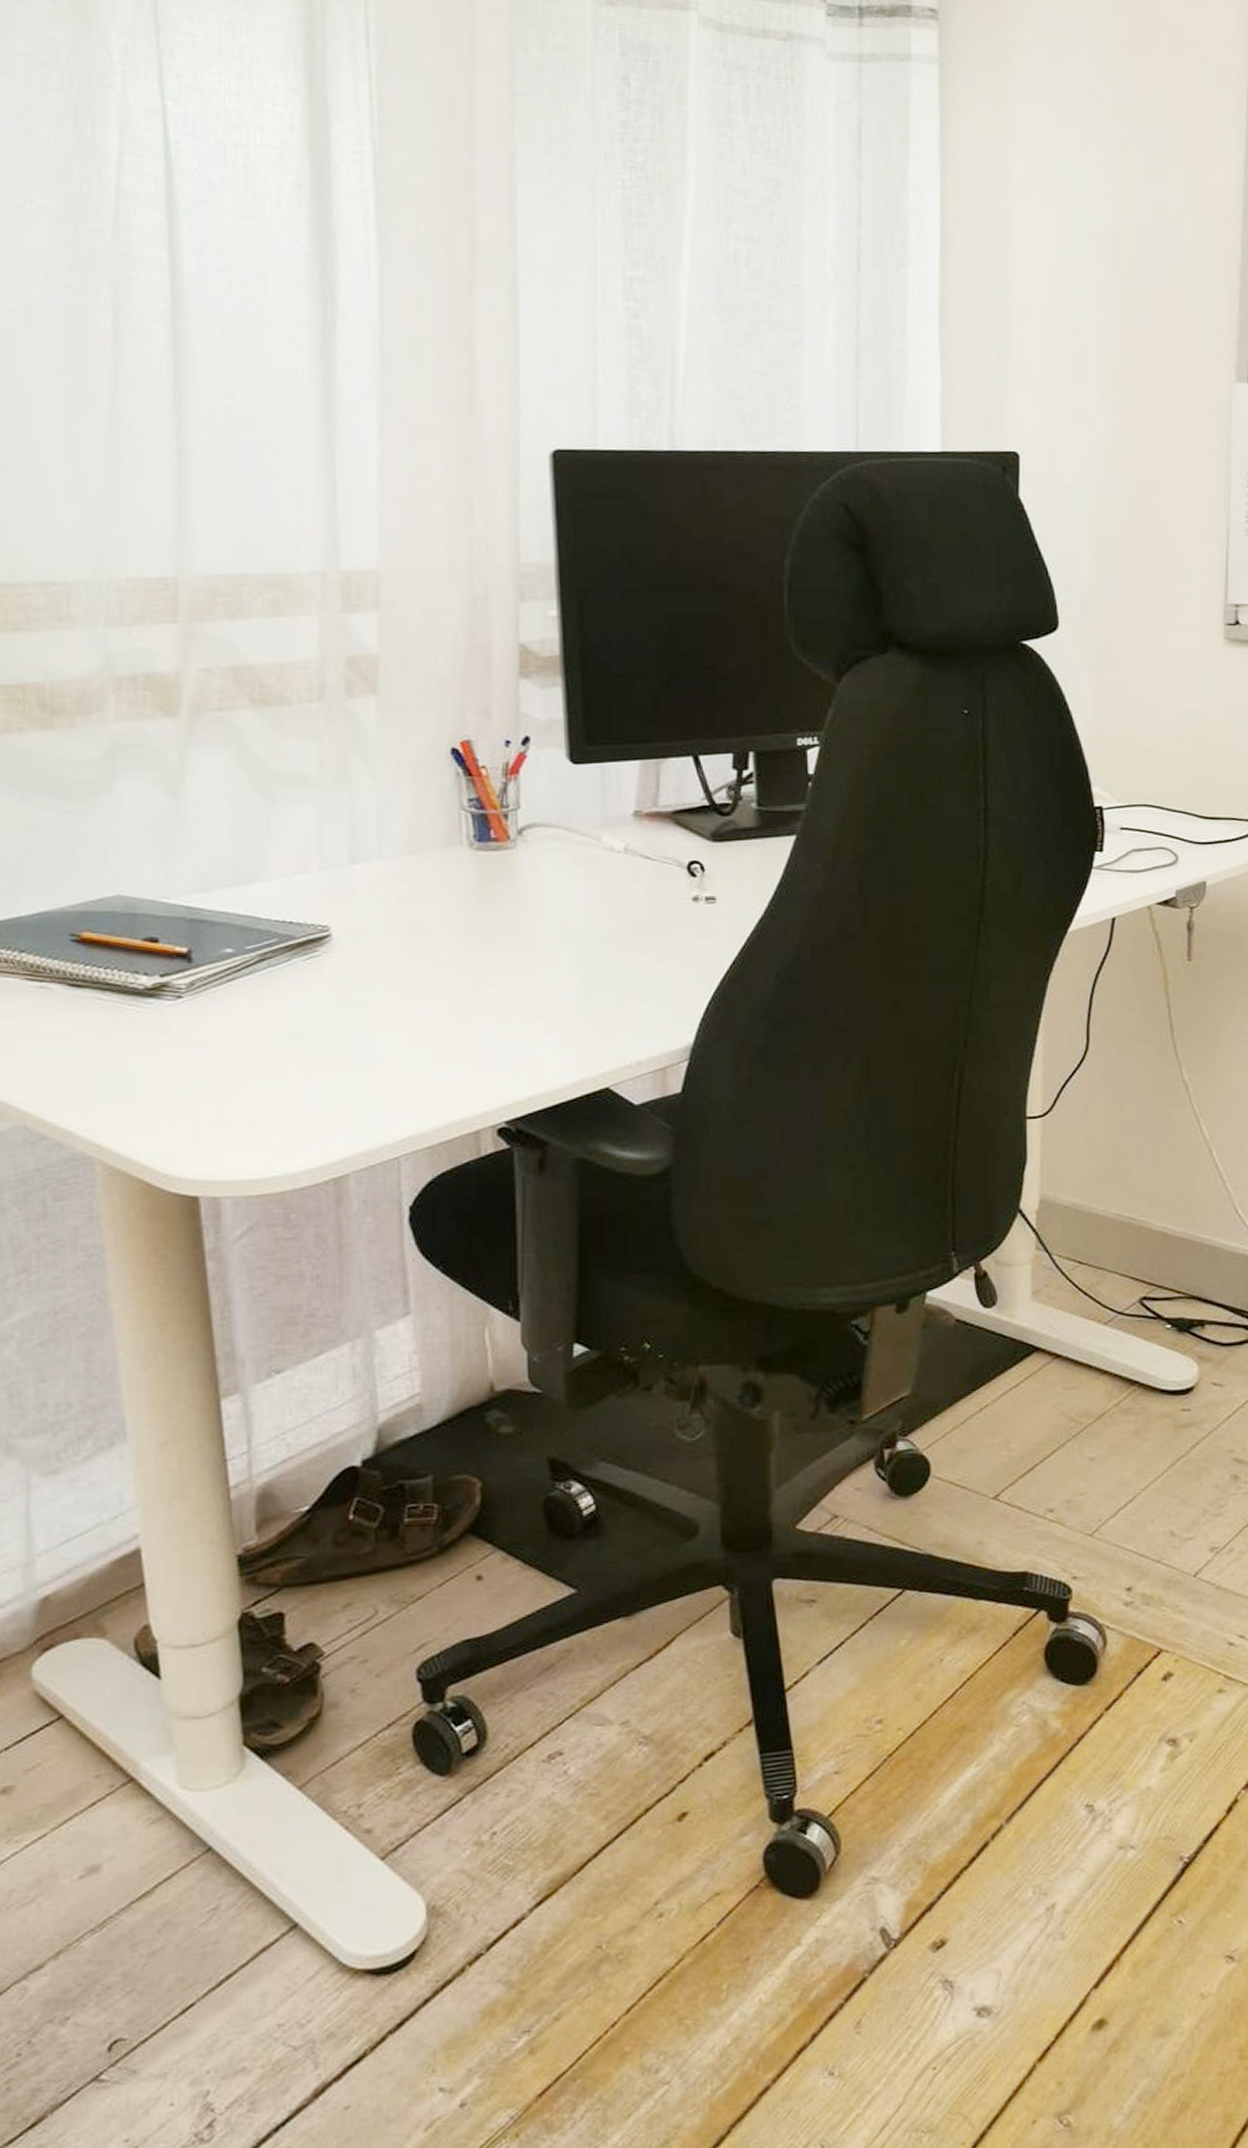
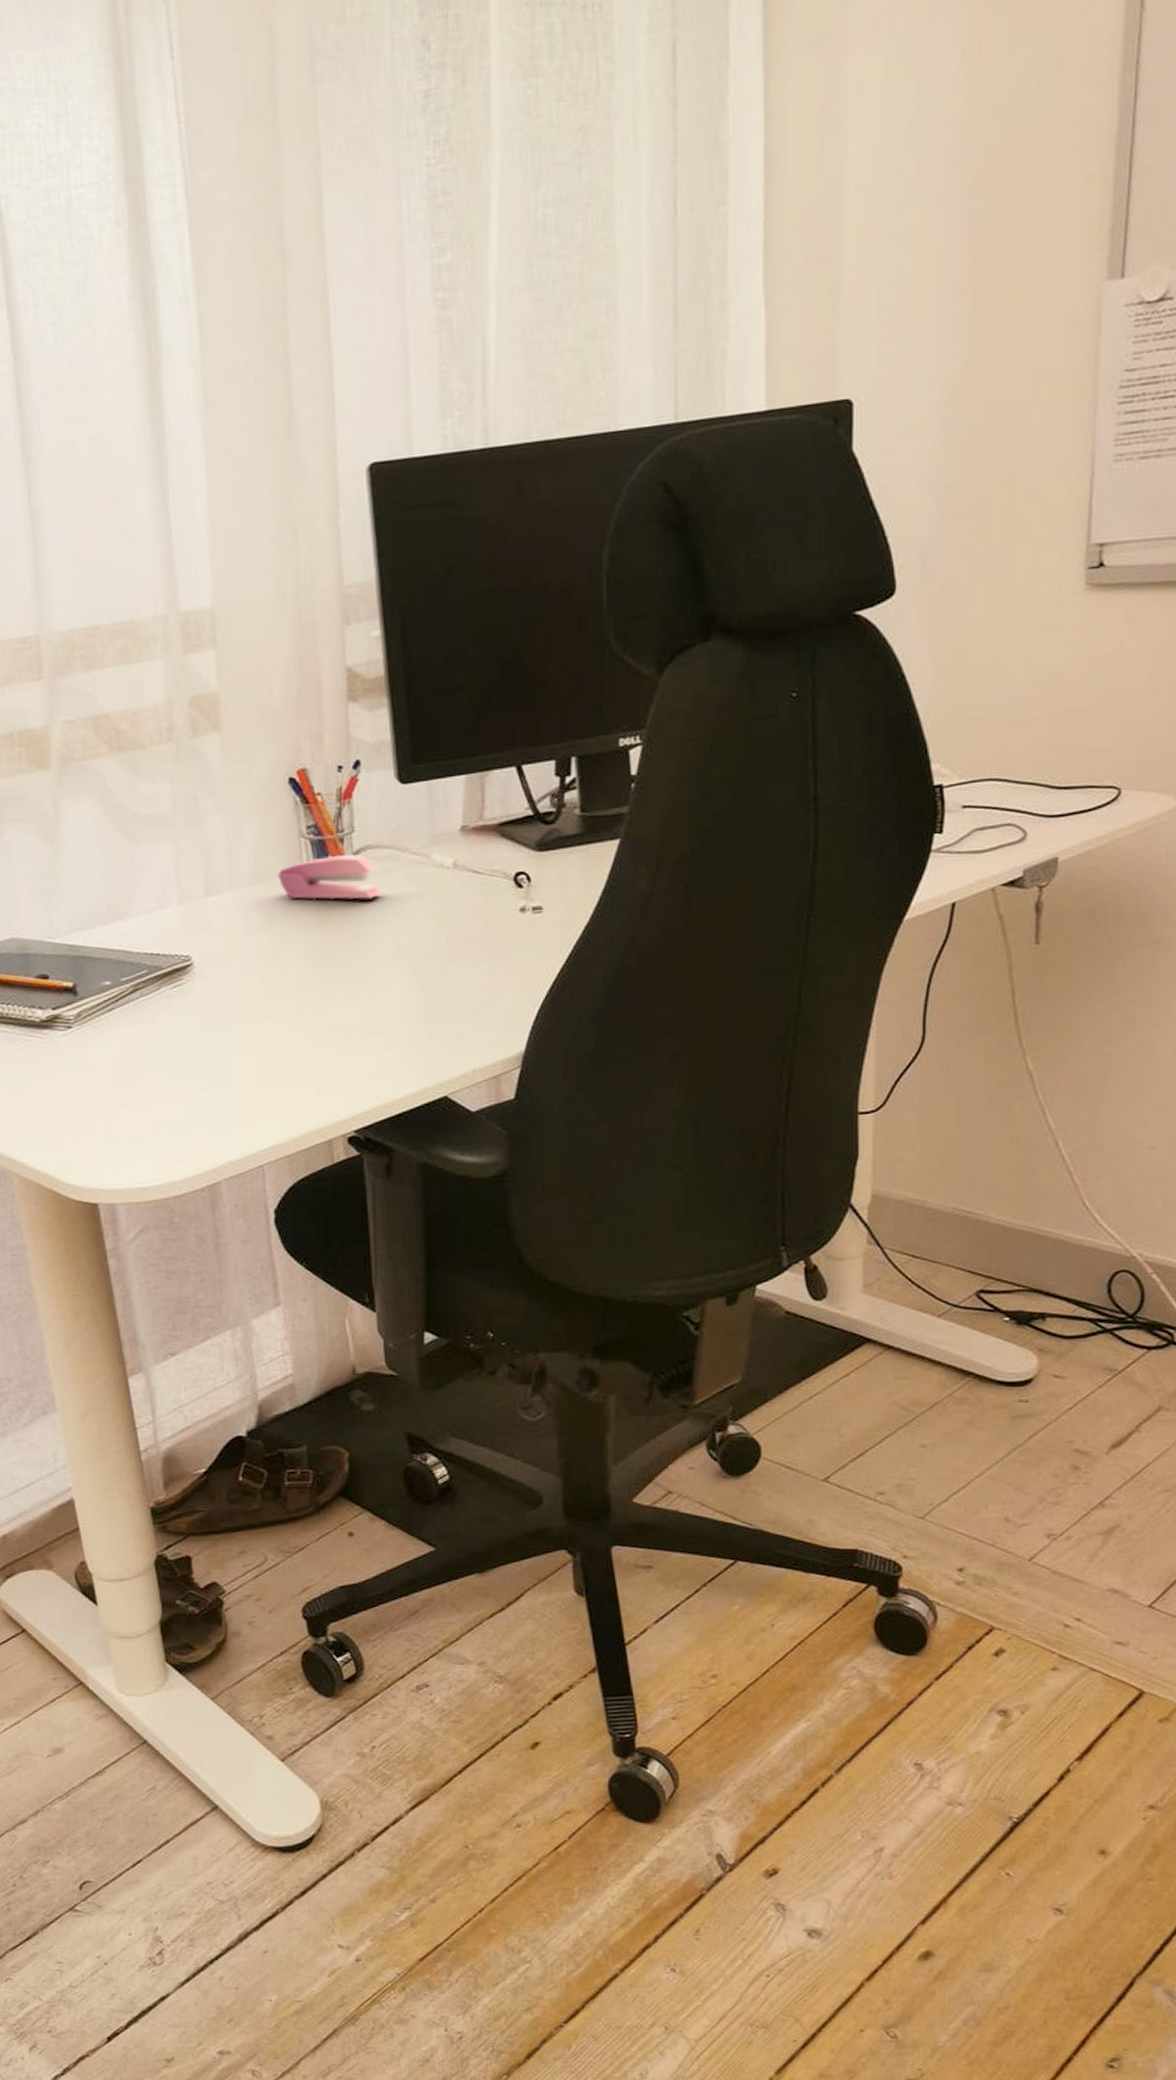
stapler: none [433,830,546,878] -> present [278,854,381,900]

